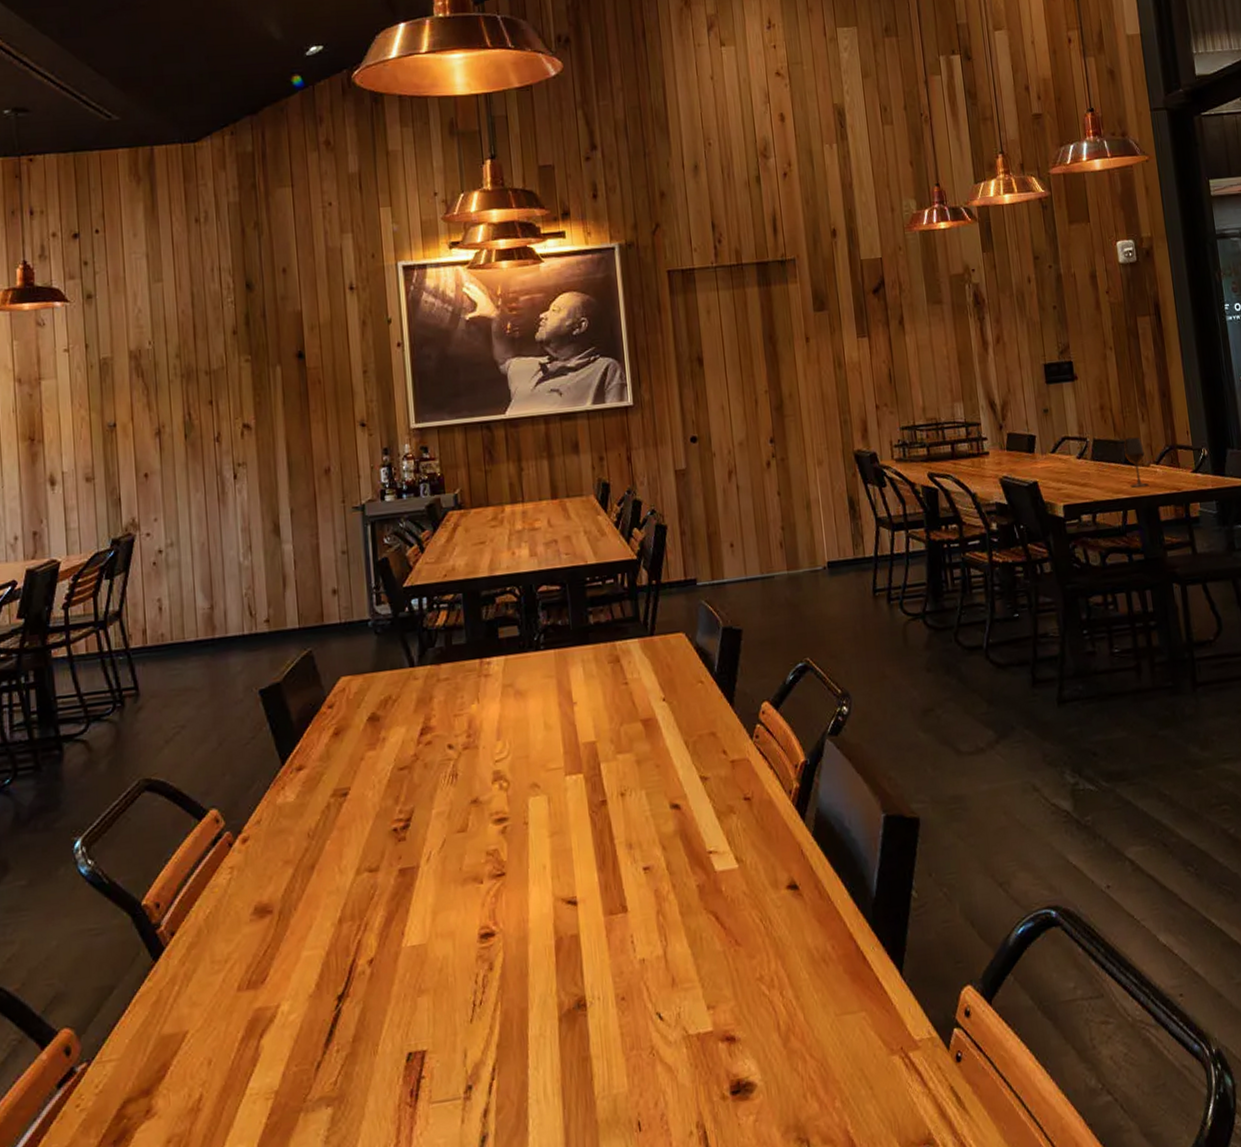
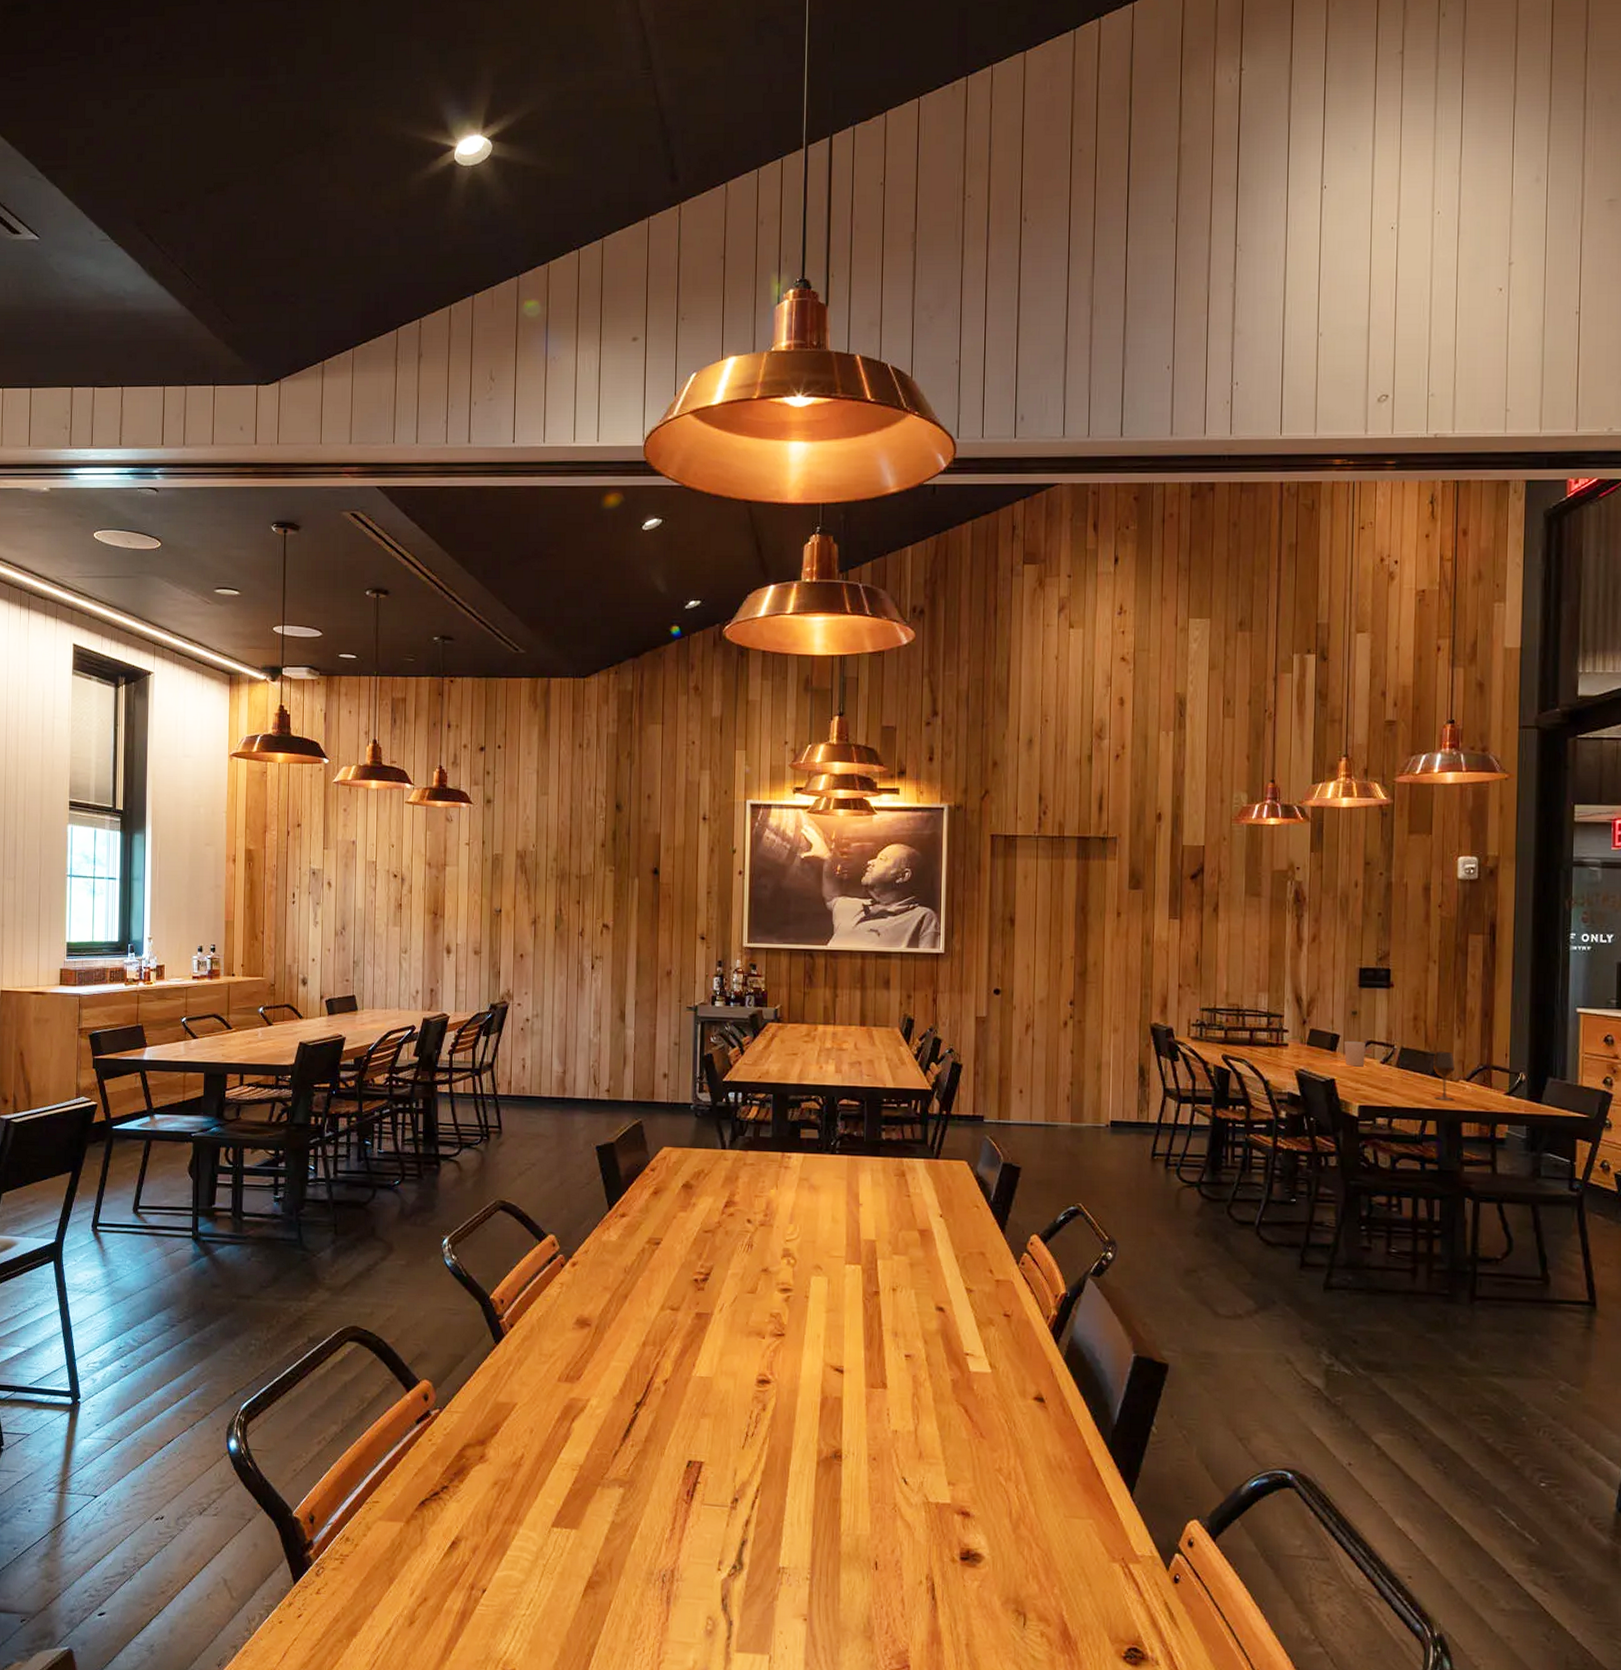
candle holder: none [1041,439,1063,466] -> present [1344,1041,1366,1067]

